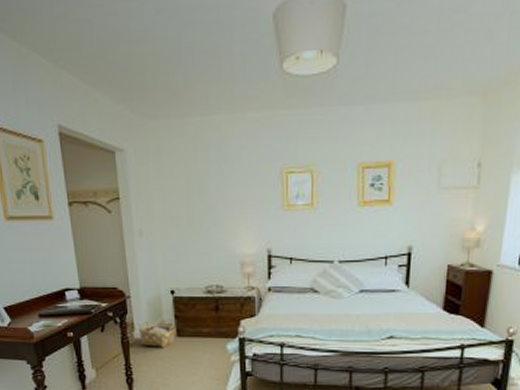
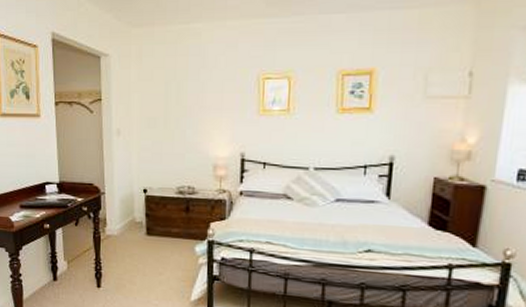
woven basket: present [138,321,176,347] -> none [110,217,146,245]

